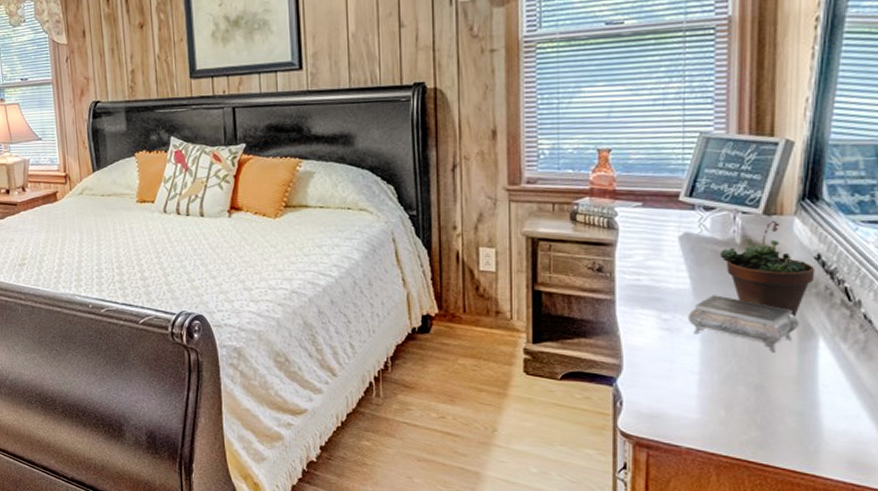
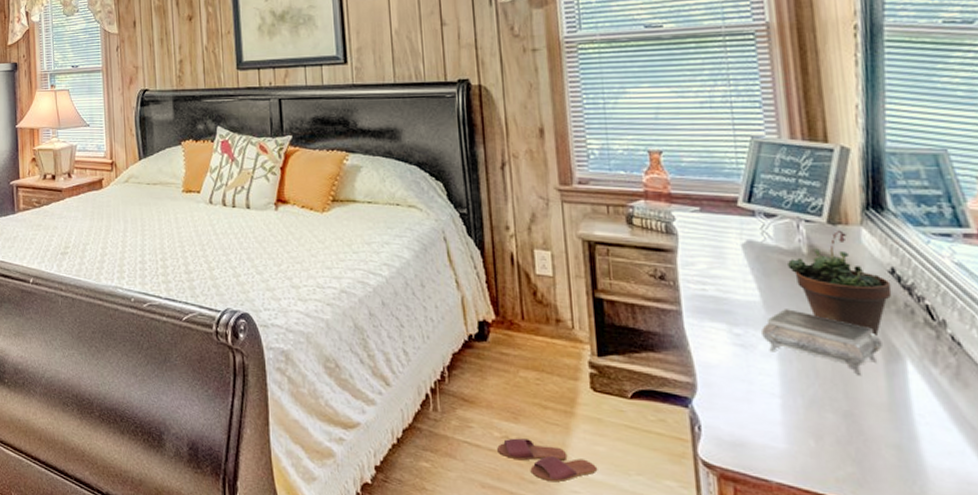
slippers: none [434,418,525,453] -> present [497,438,598,482]

